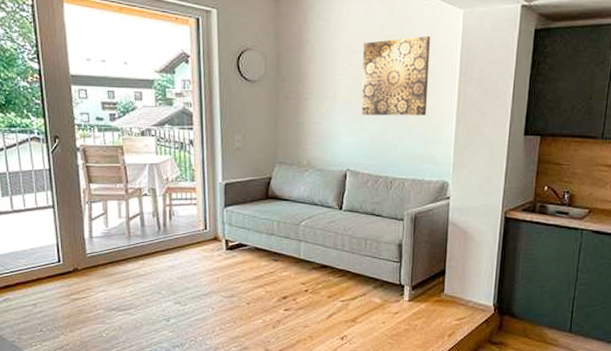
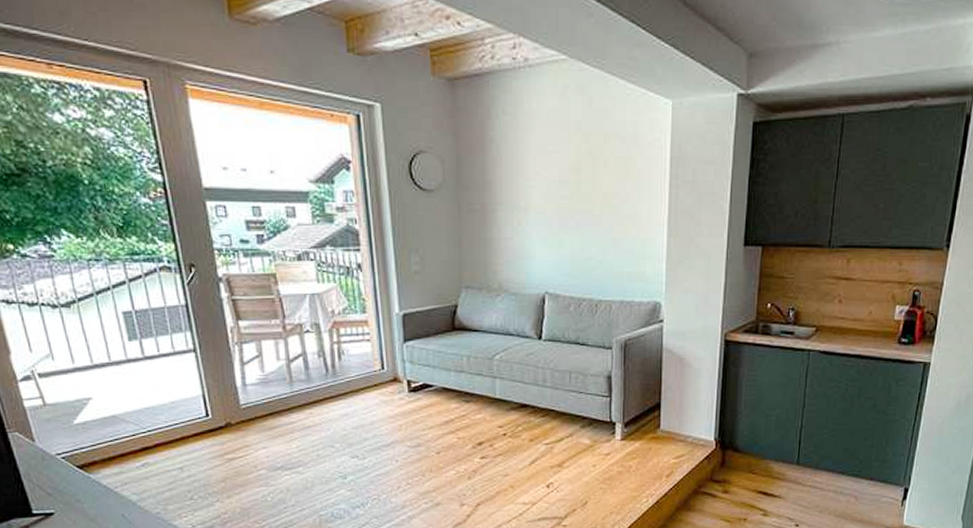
wall art: present [361,35,431,116] -> none [559,131,636,229]

